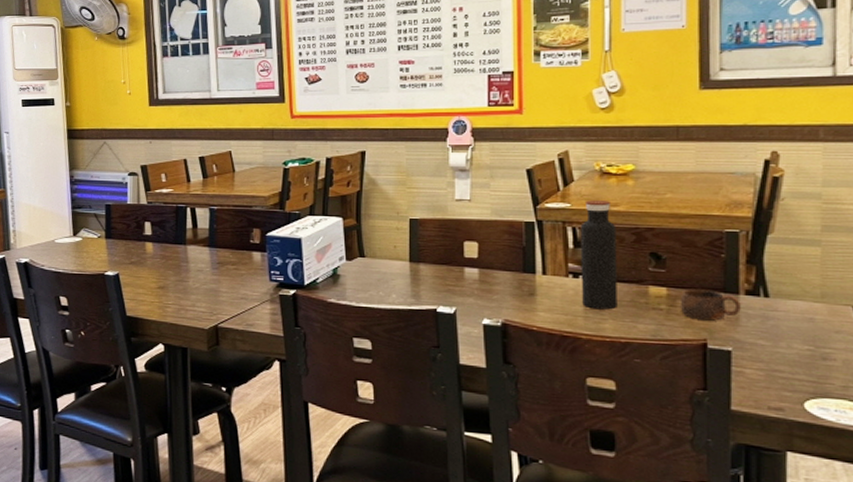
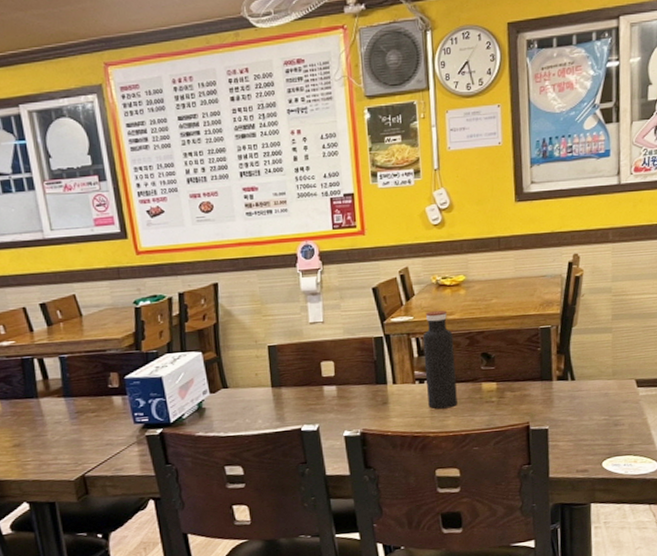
cup: present [680,289,741,321] -> none [507,379,554,407]

